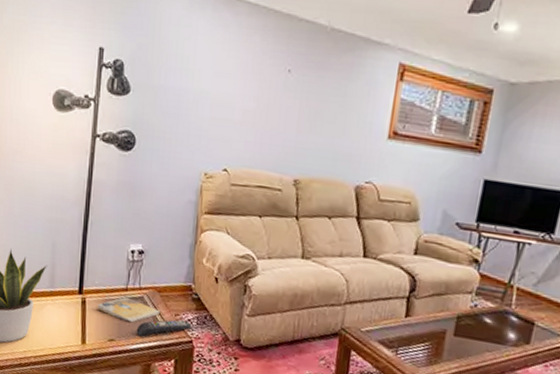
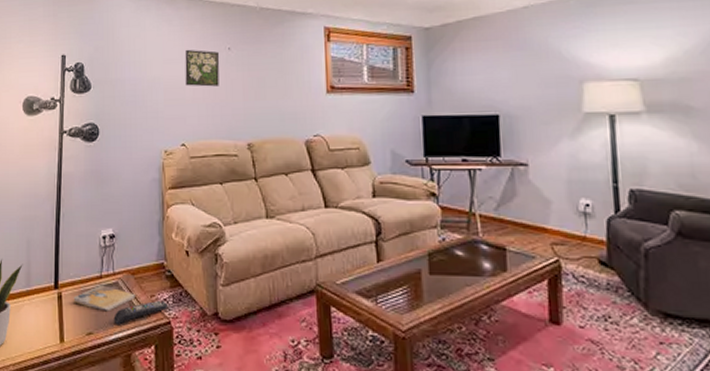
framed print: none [235,63,278,112] -> present [185,49,220,87]

